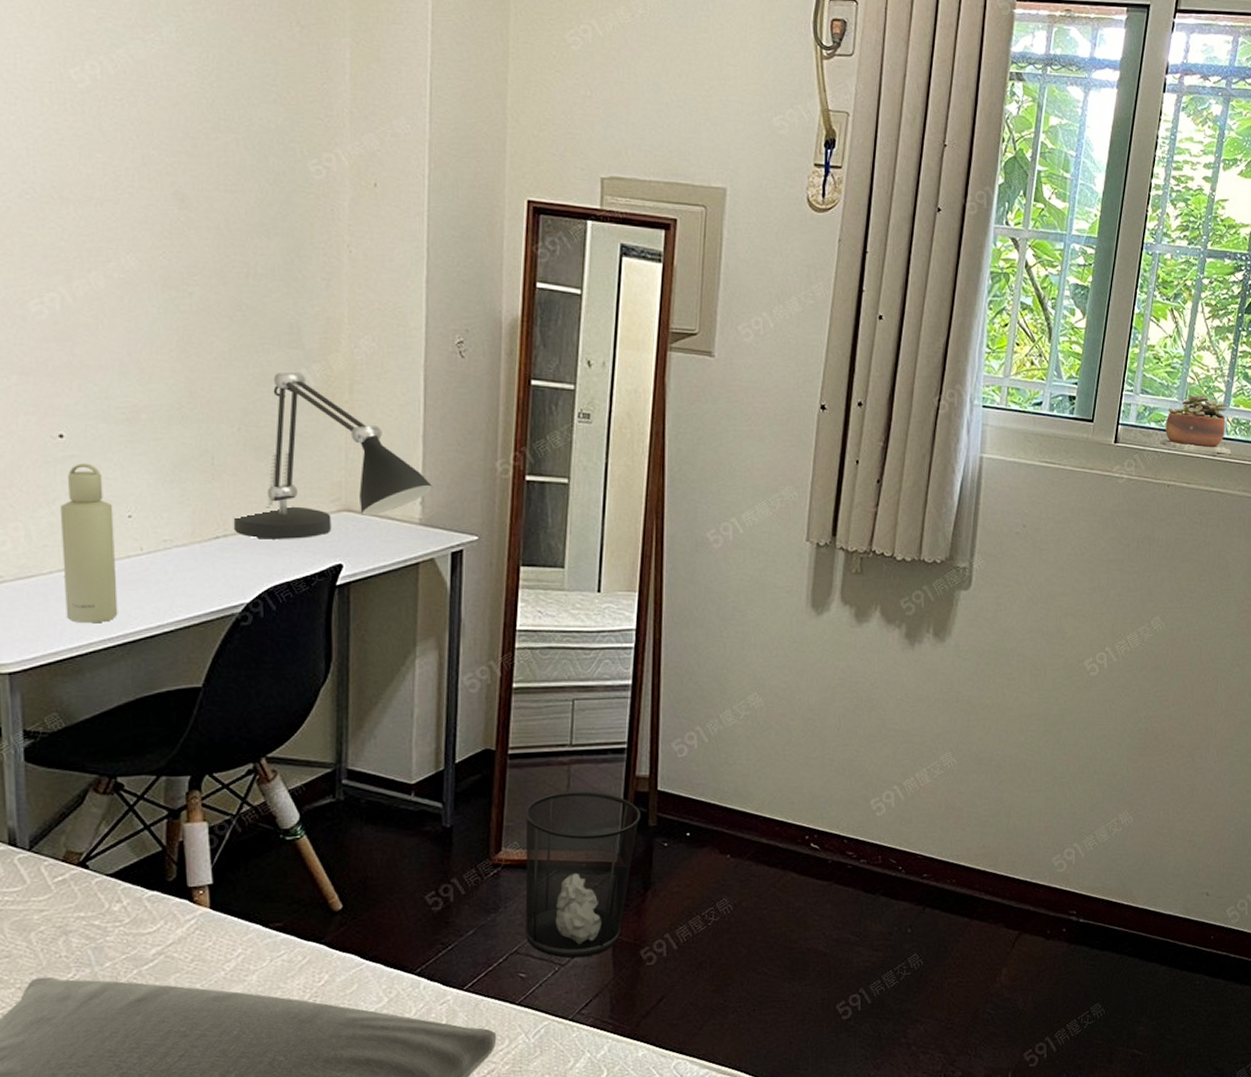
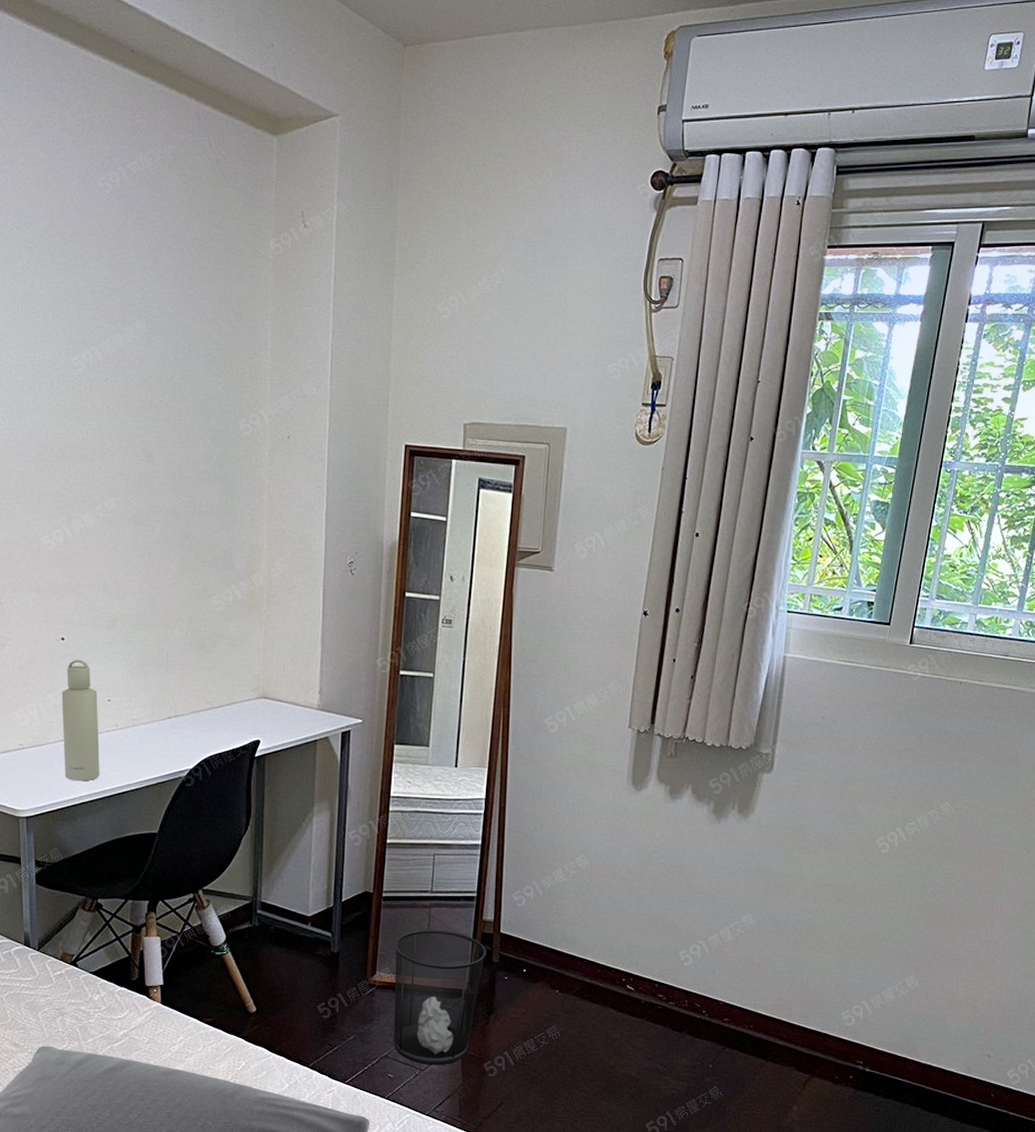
desk lamp: present [233,371,434,539] -> none [181,588,329,719]
succulent plant: present [1158,393,1232,454] -> none [952,598,1024,654]

